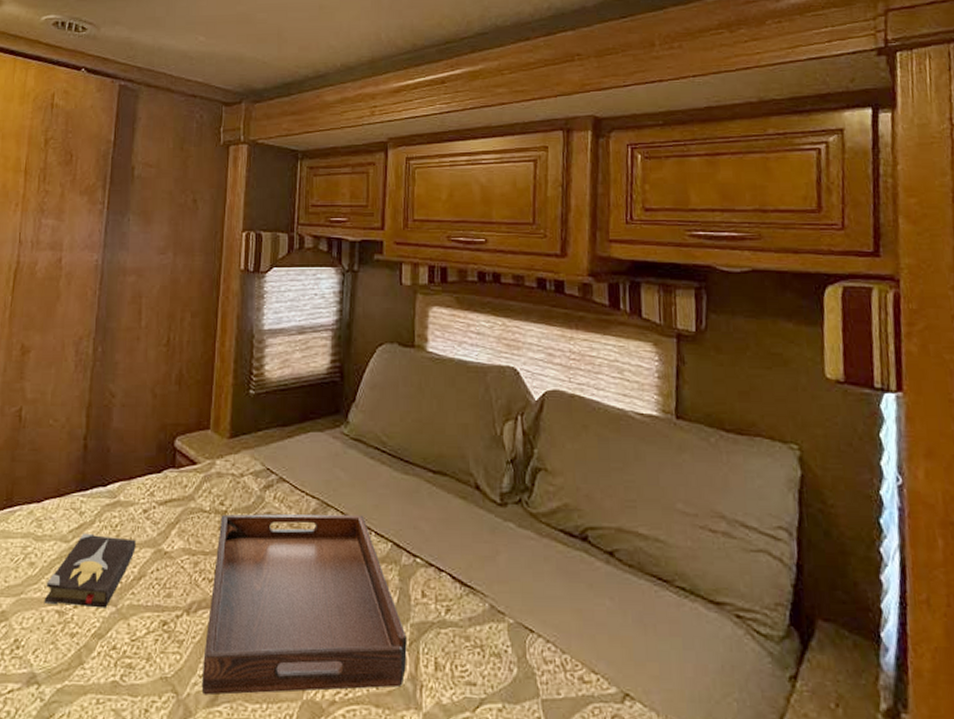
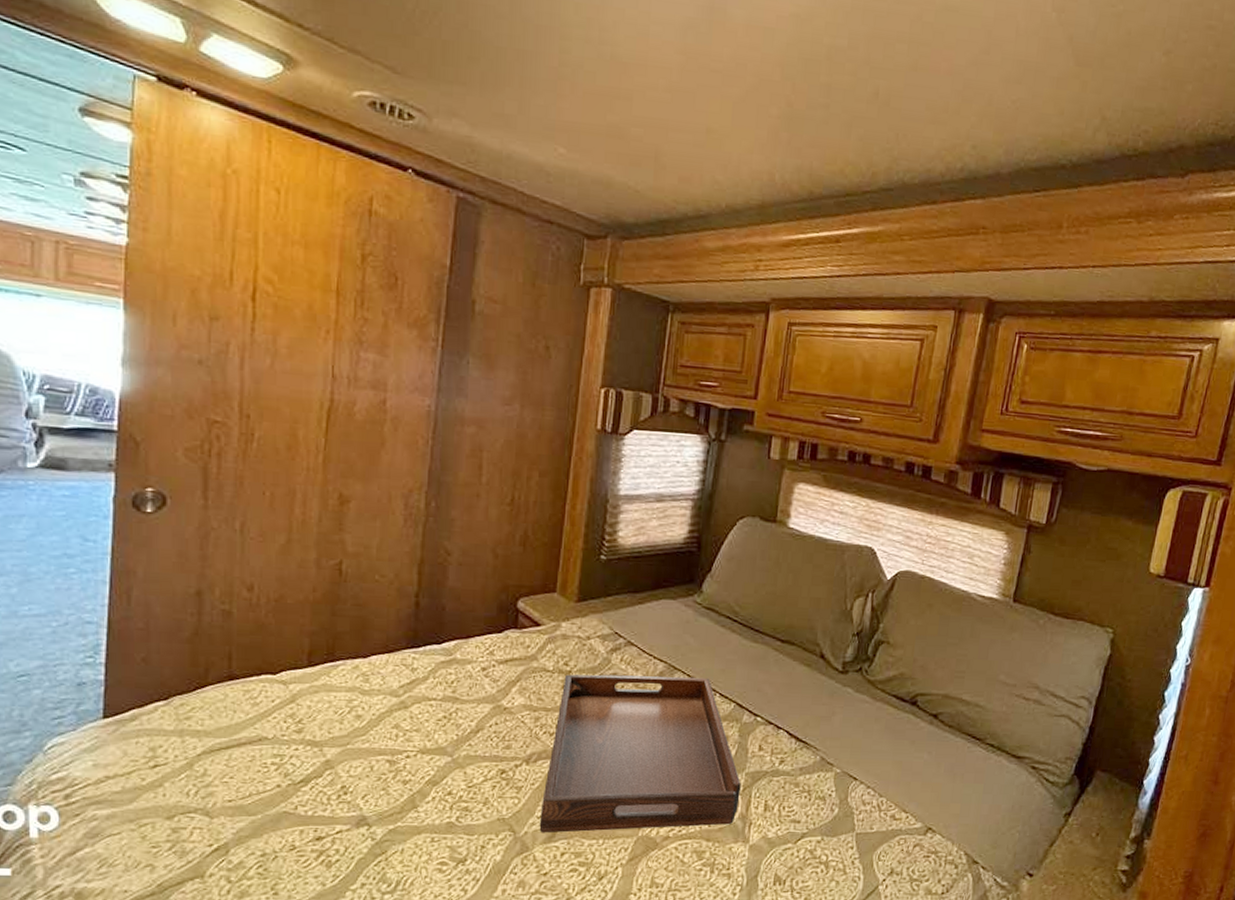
hardback book: present [44,533,136,608] -> none [373,688,473,758]

